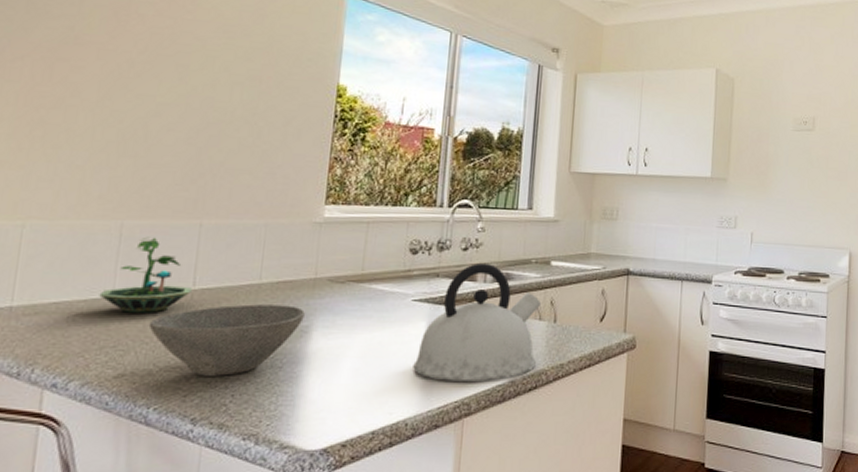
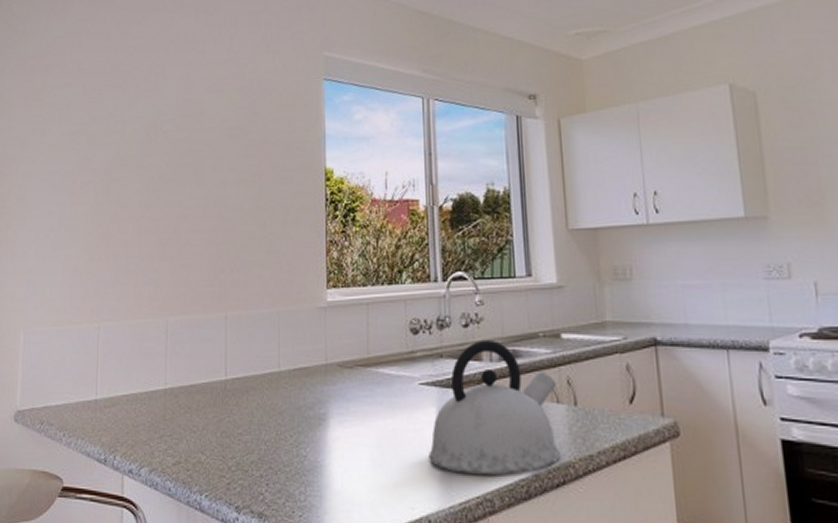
terrarium: present [99,236,192,313] -> none [156,331,225,403]
bowl: present [148,304,305,376] -> none [194,392,321,465]

